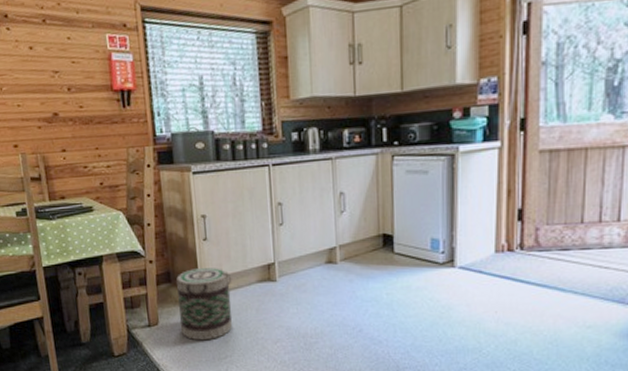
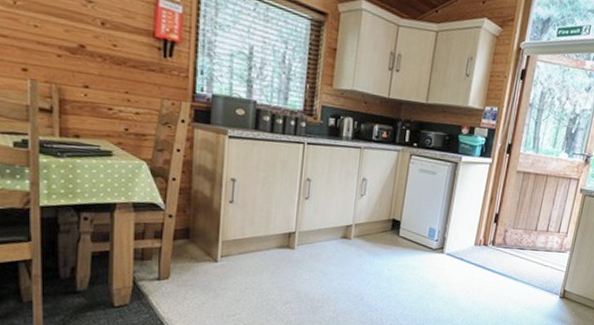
basket: present [176,267,233,341] -> none [193,228,253,298]

